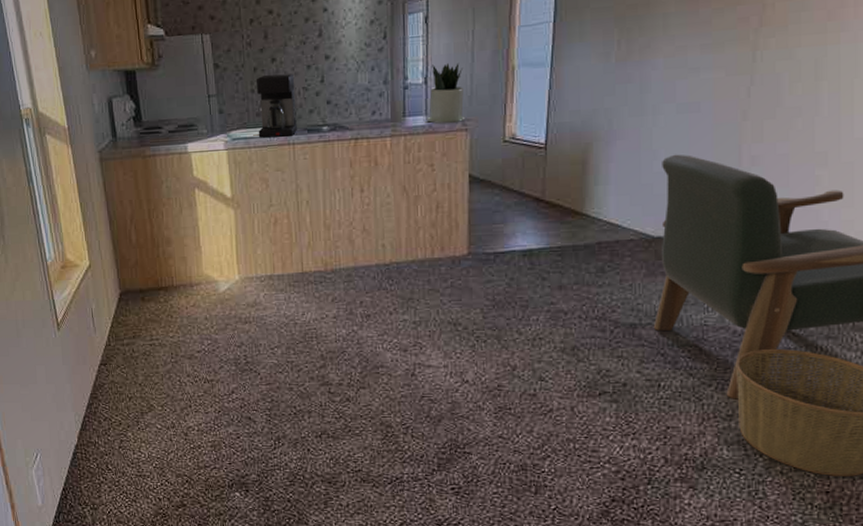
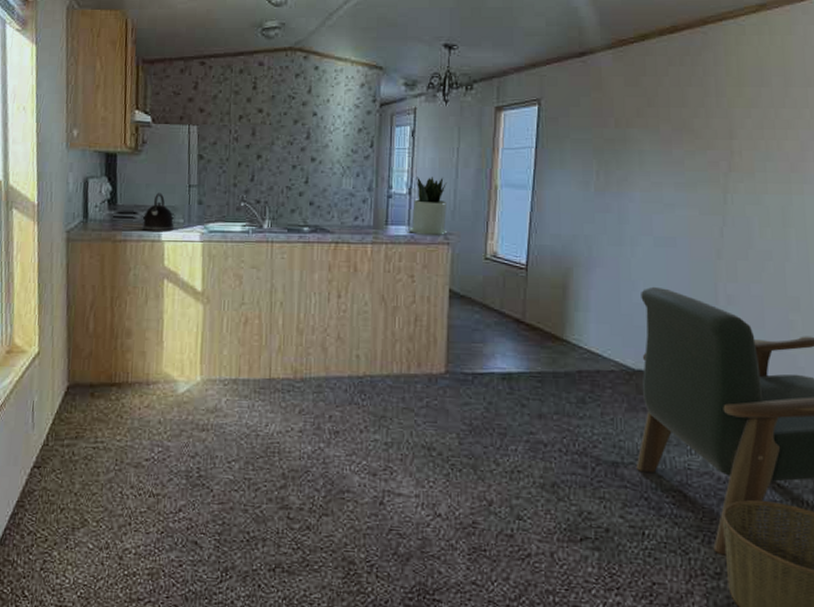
kettle: none [168,105,199,145] -> present [142,193,175,232]
coffee maker: present [255,73,297,139] -> none [236,170,279,235]

